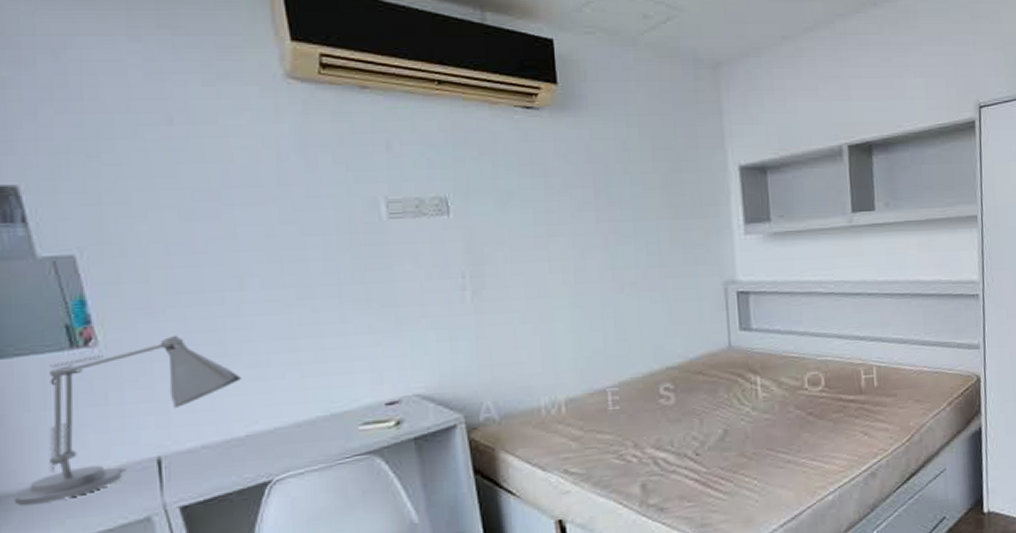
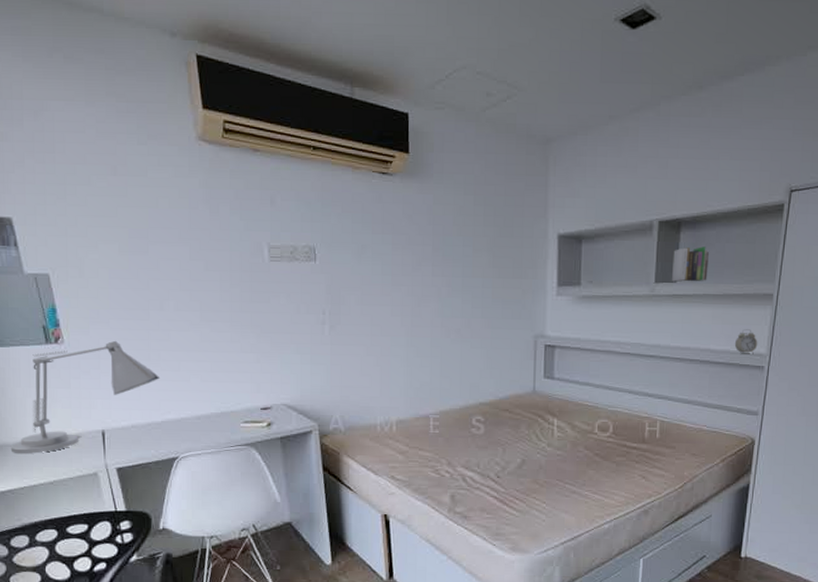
books: none [867,170,907,210] -> present [672,246,710,282]
alarm clock: none [944,255,969,283] -> present [734,329,758,354]

